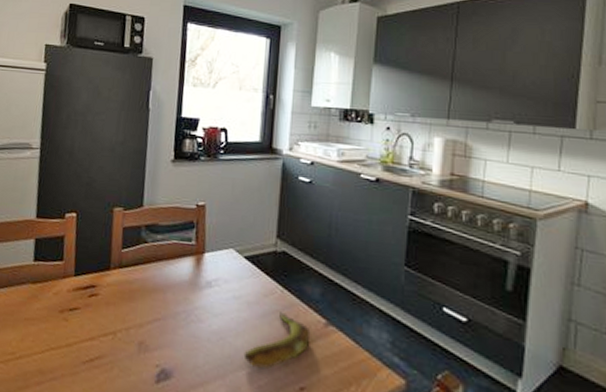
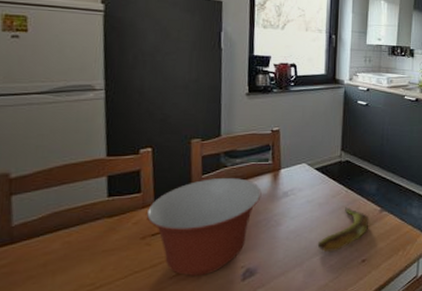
mixing bowl: none [66,254,183,367] -> present [146,177,262,277]

